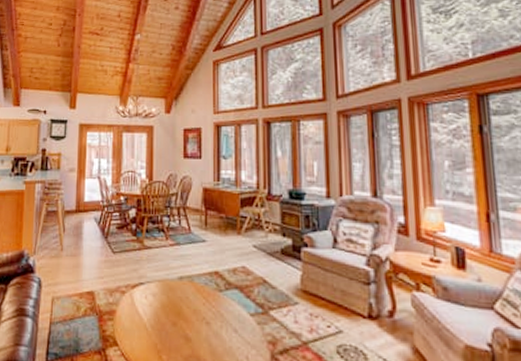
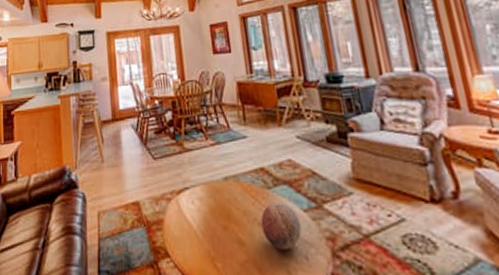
decorative orb: none [209,304,246,350] -> present [261,202,302,251]

